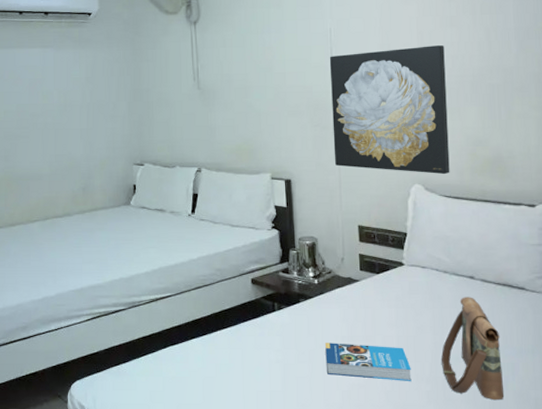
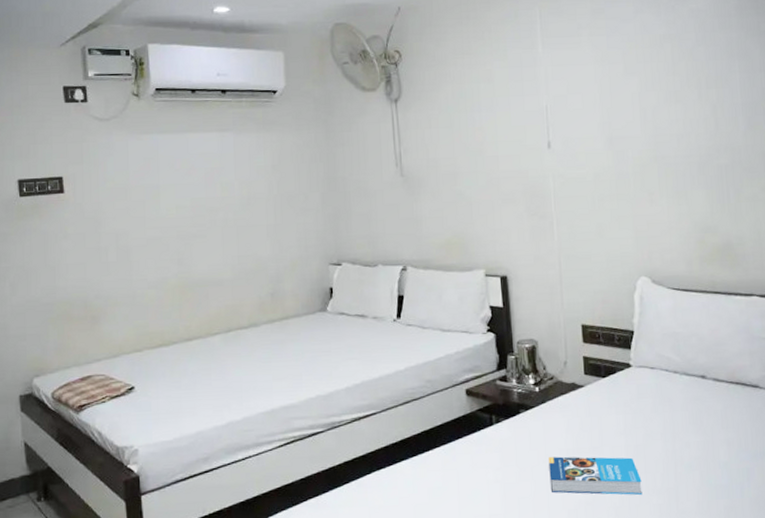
wall art: present [329,45,450,175] -> none [546,123,678,265]
shoulder bag: present [441,297,505,401] -> none [673,398,740,510]

